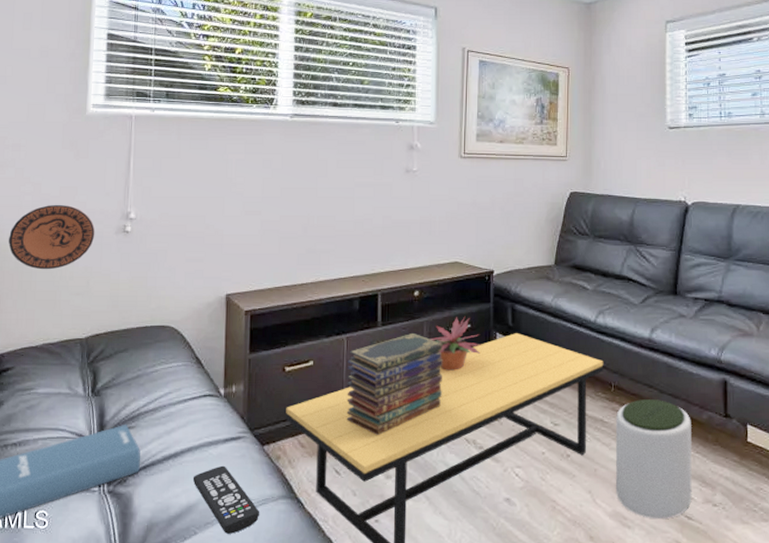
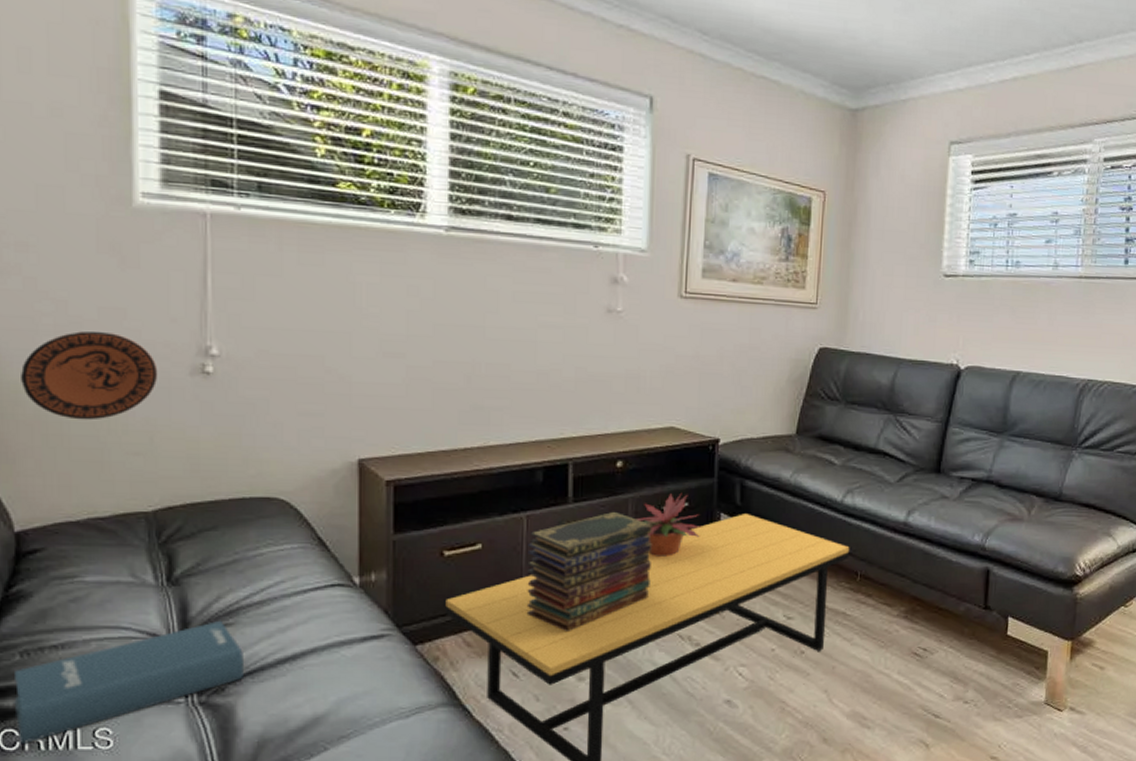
remote control: present [192,465,260,534] -> none [319,669,413,748]
plant pot: present [616,399,692,519] -> none [856,590,947,718]

